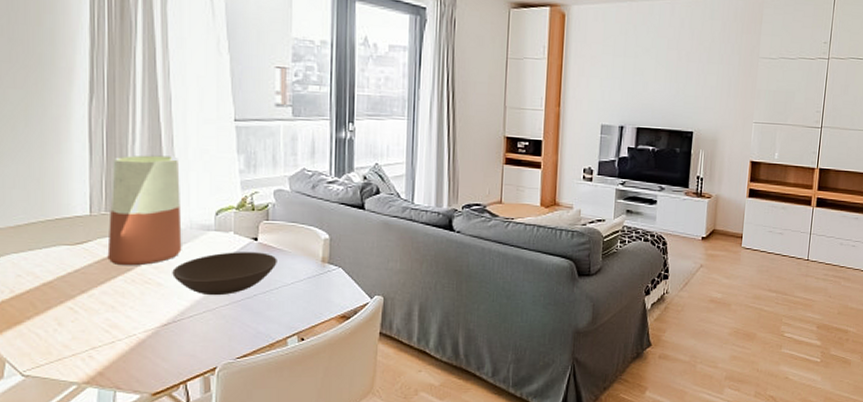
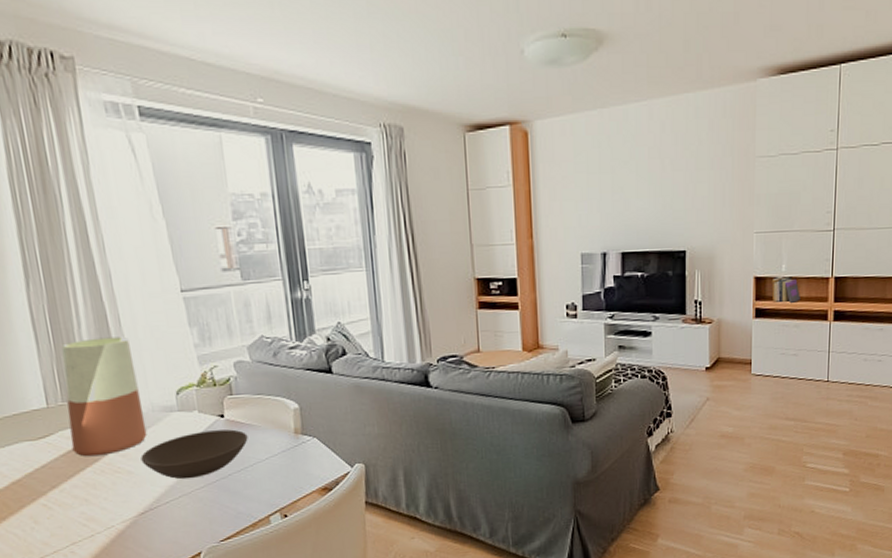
books: none [765,162,789,188] -> present [771,275,800,304]

